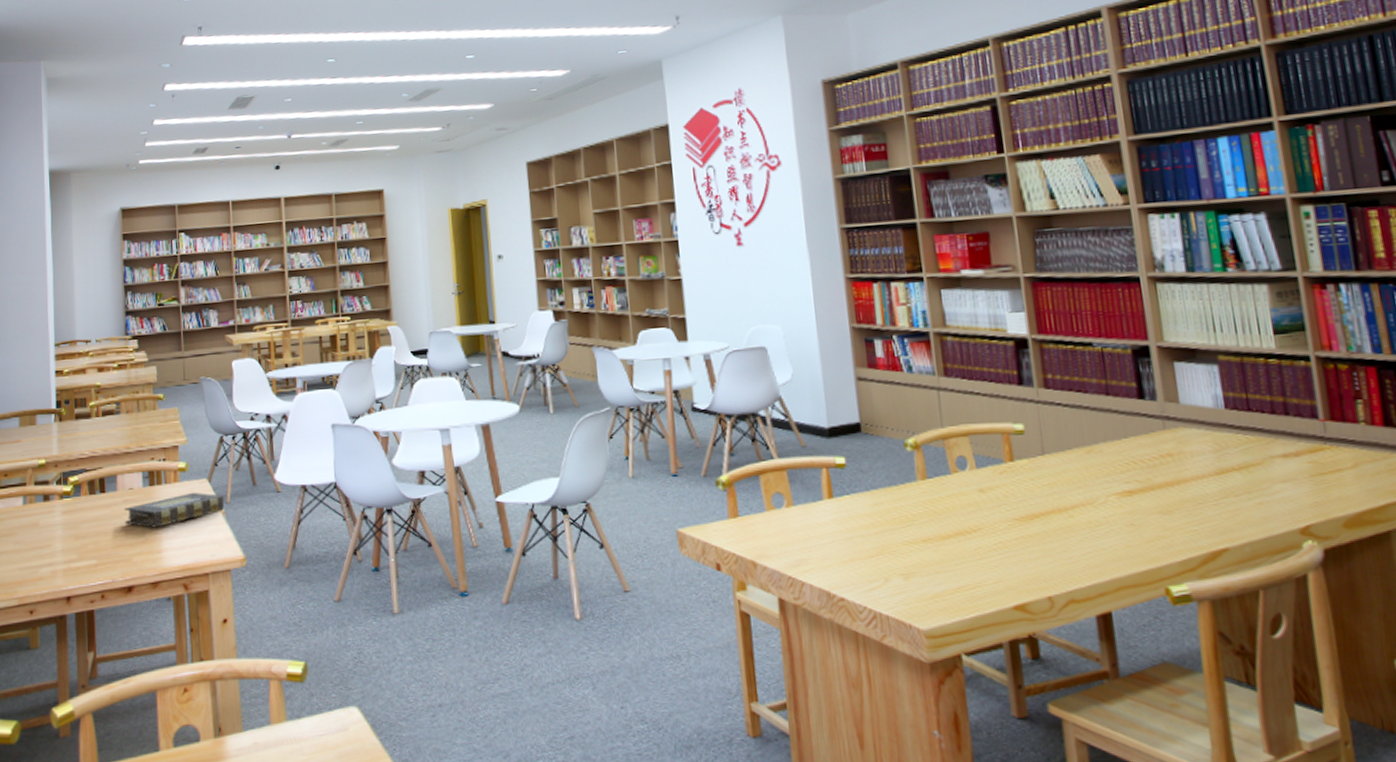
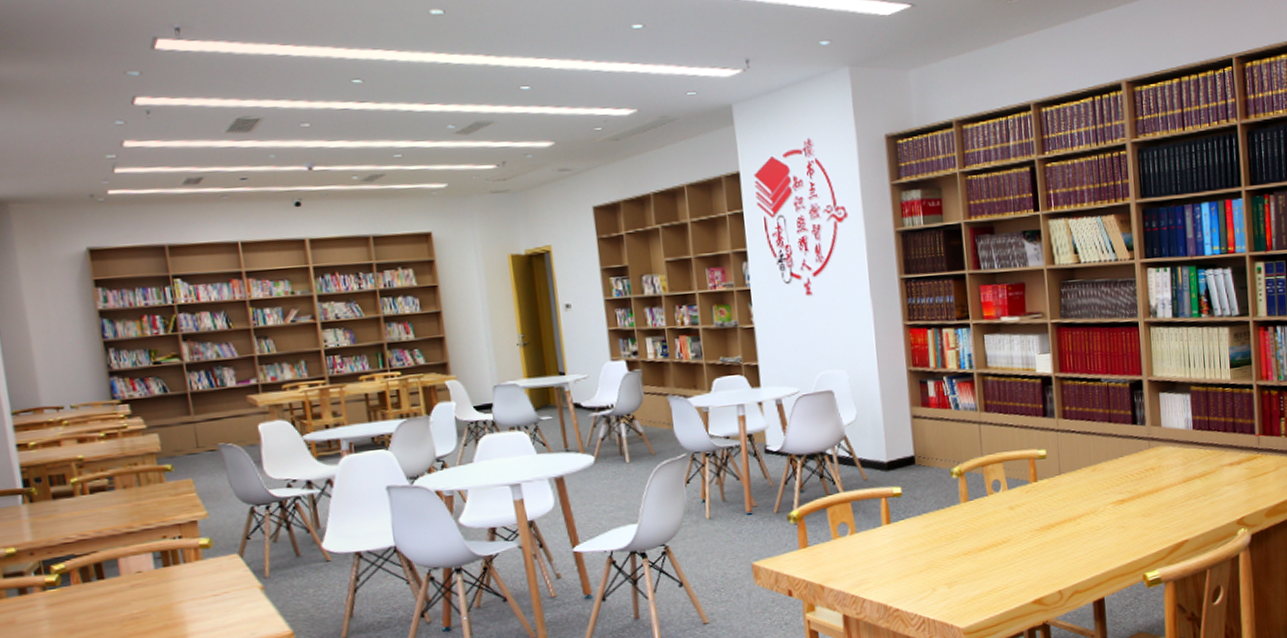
book: present [124,492,225,528] -> none [133,569,263,612]

